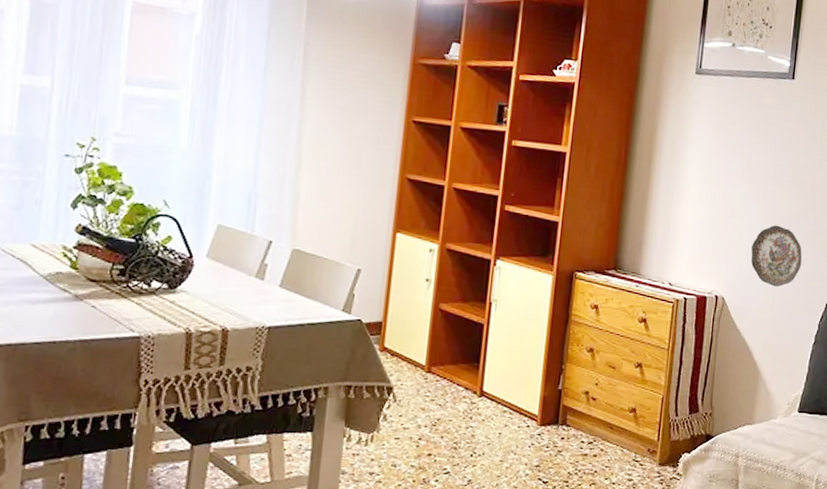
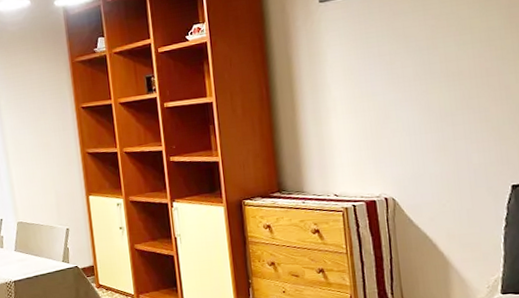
decorative plate: present [750,225,802,288] -> none [413,120,475,180]

